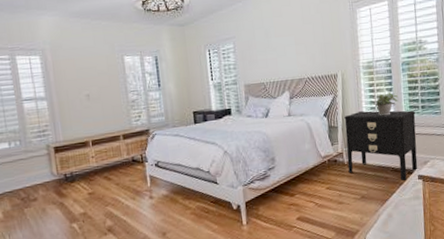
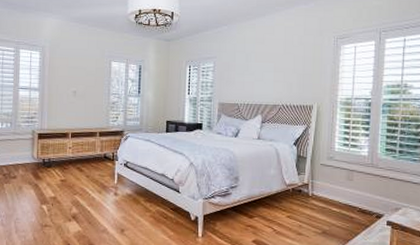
nightstand: present [344,110,418,182] -> none [312,146,391,225]
potted plant: present [375,91,398,116] -> none [349,131,374,155]

